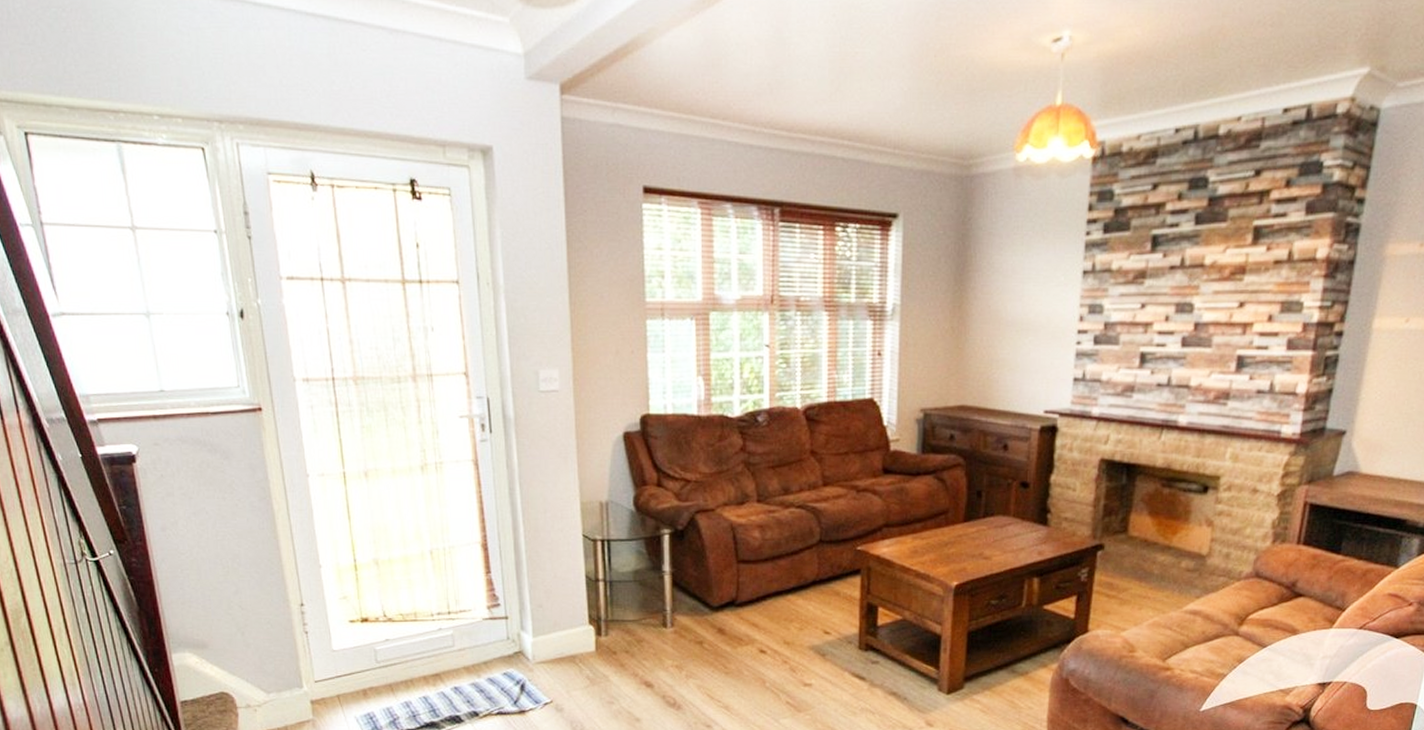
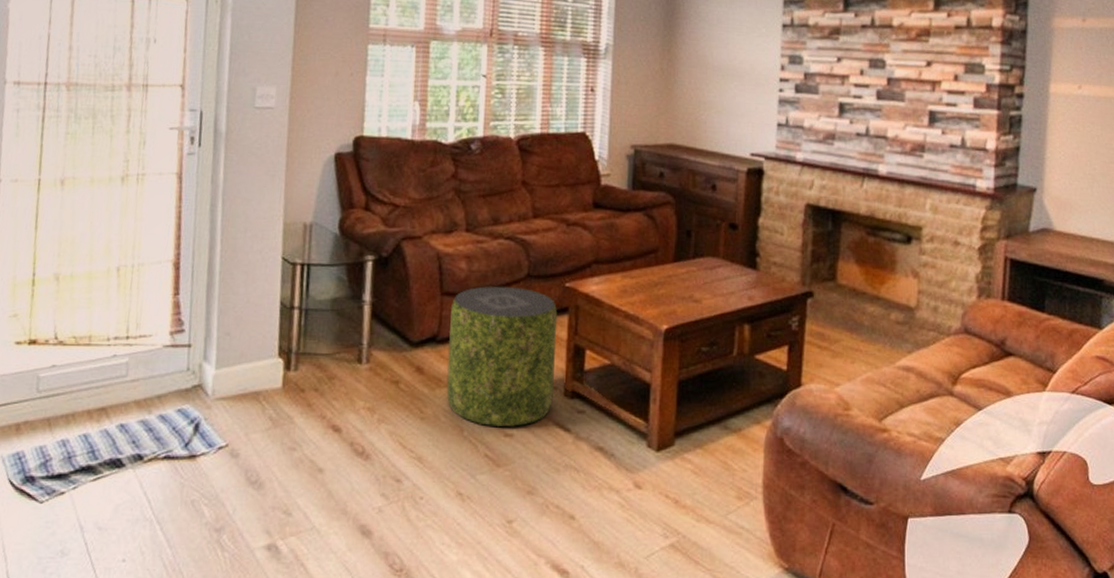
pouf: none [747,552,850,677] -> present [446,285,558,427]

